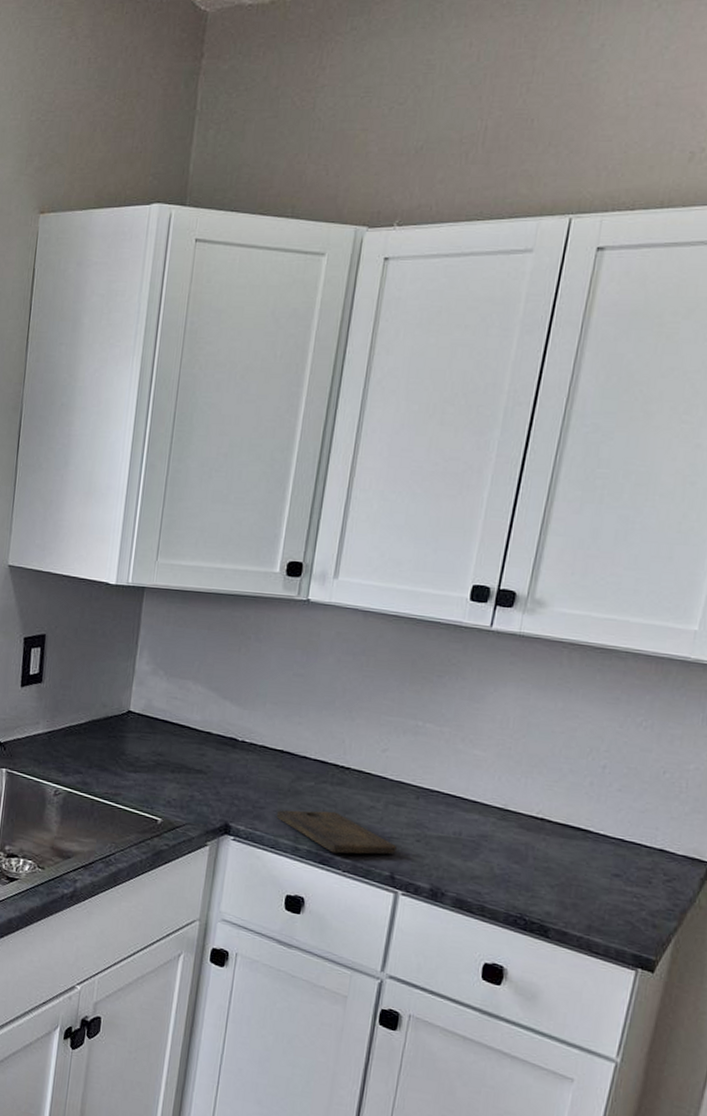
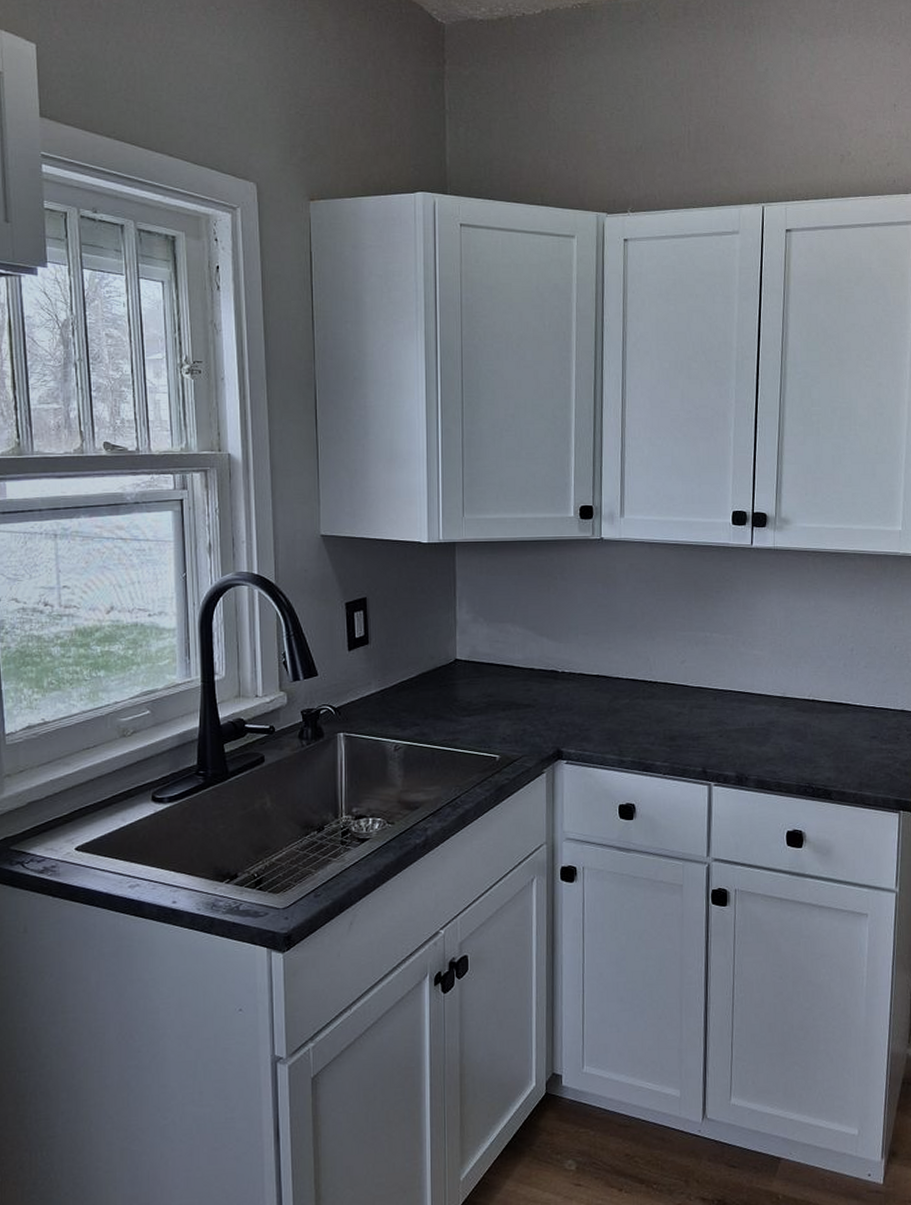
cutting board: present [276,810,397,855] -> none [600,722,705,759]

